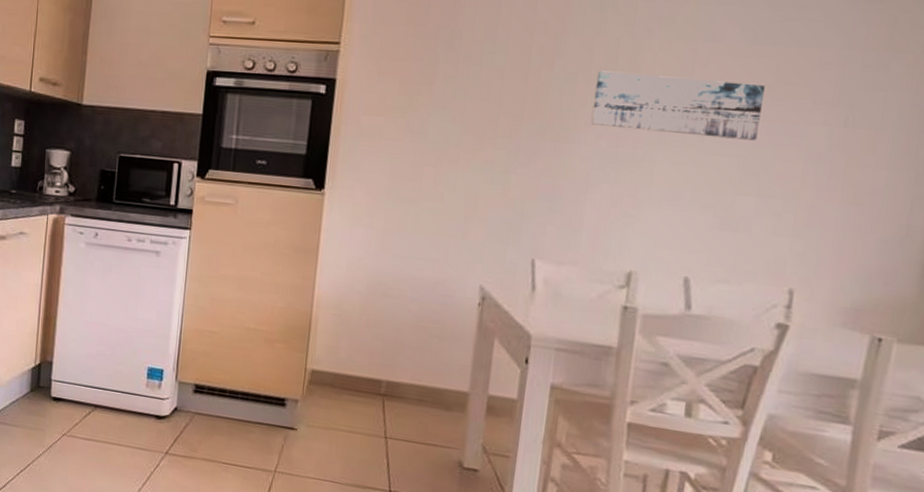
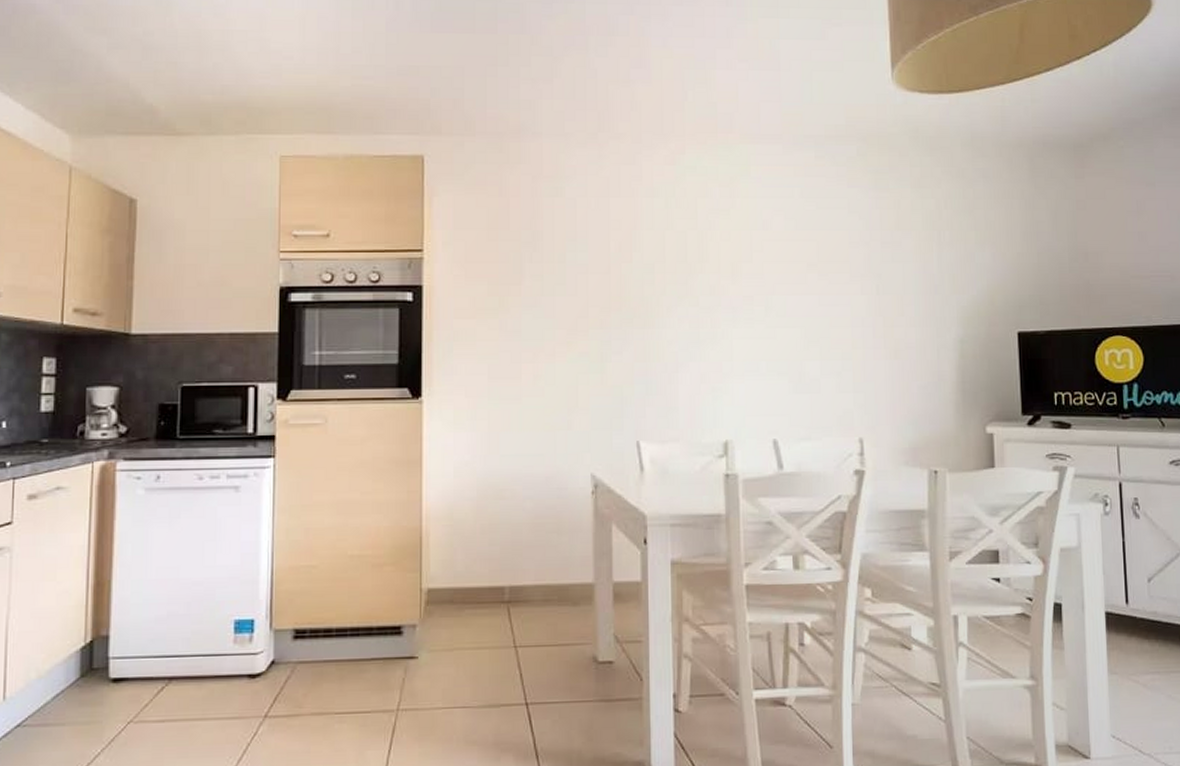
wall art: present [590,70,766,141] -> none [671,260,812,312]

